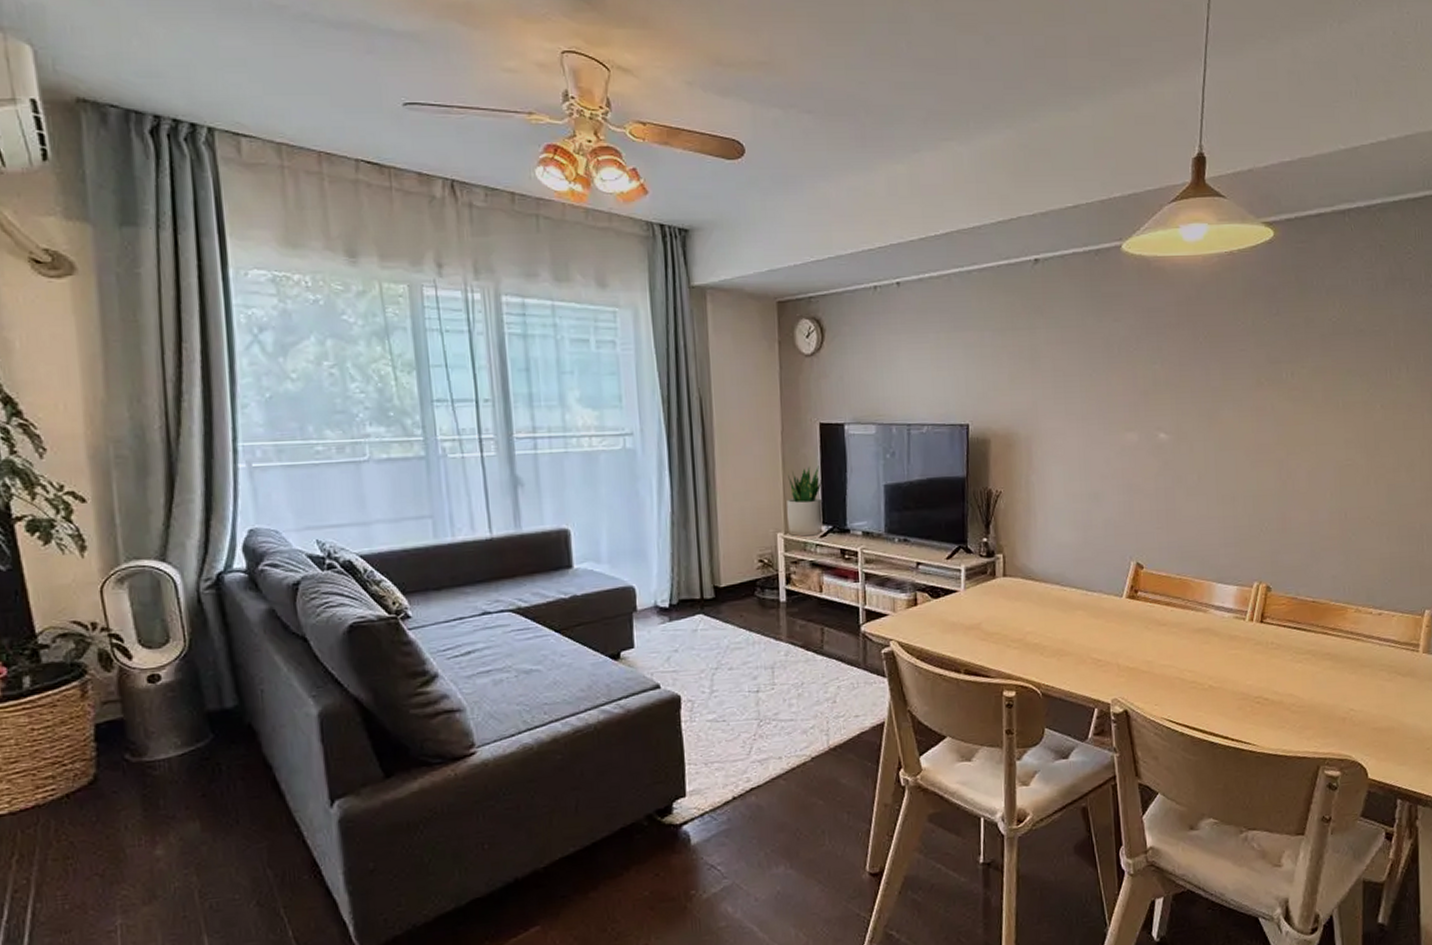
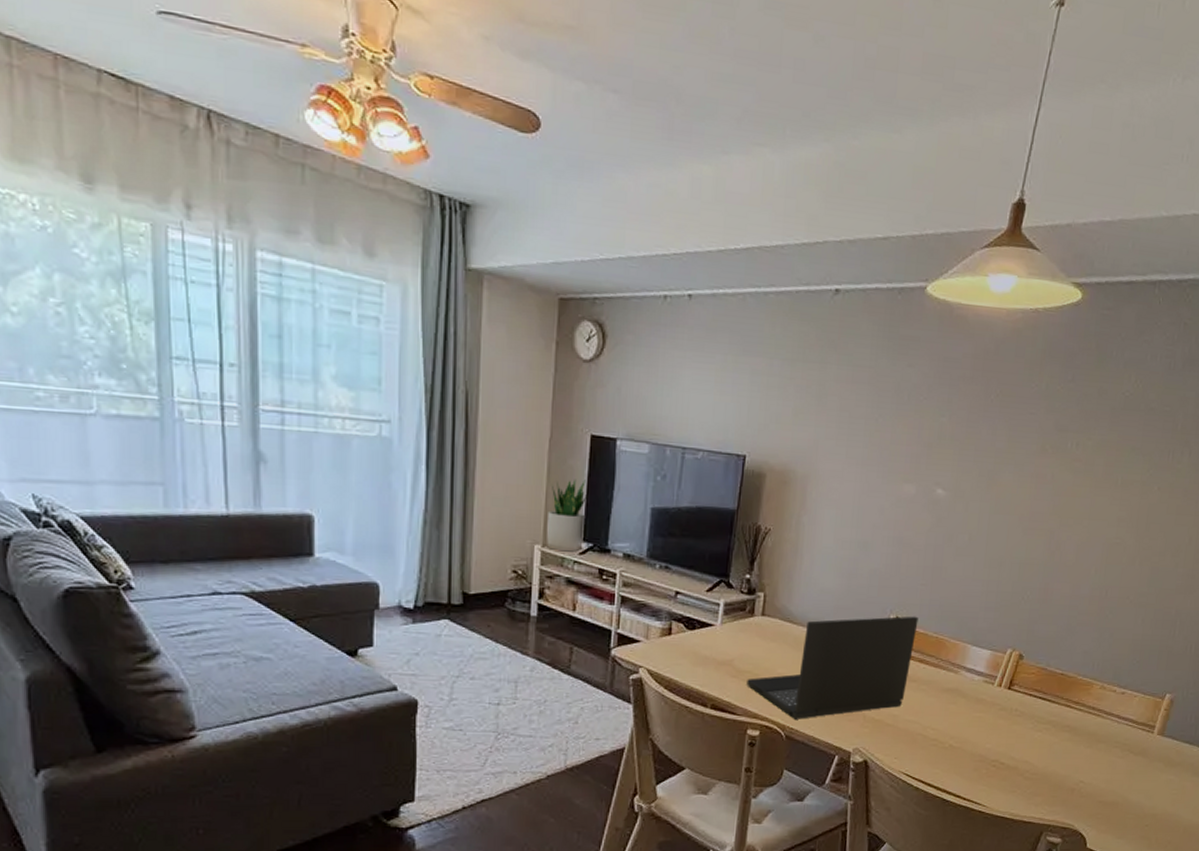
laptop: none [997,560,1160,676] -> present [747,616,919,719]

